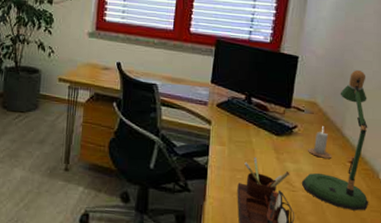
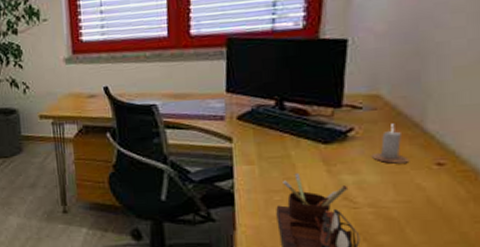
desk lamp: present [301,70,369,211] -> none [365,42,472,224]

